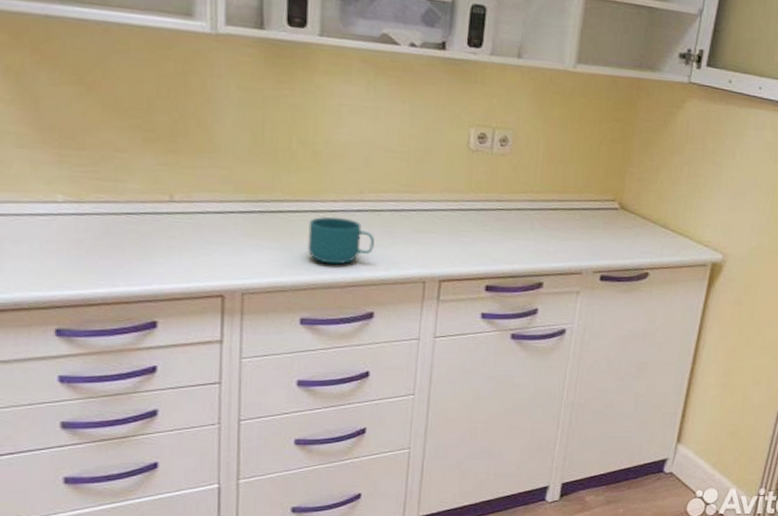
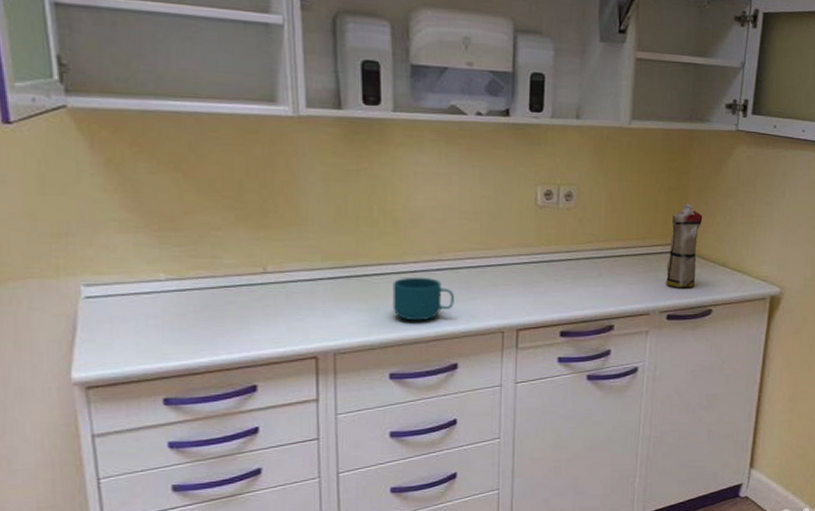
dress: none [601,158,646,248] -> present [666,204,703,288]

